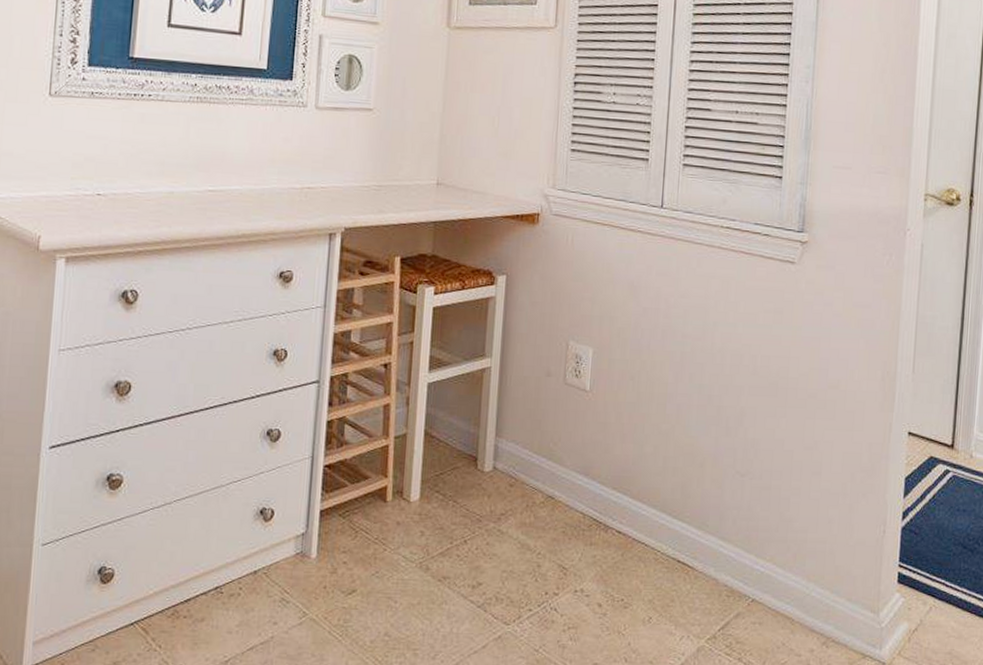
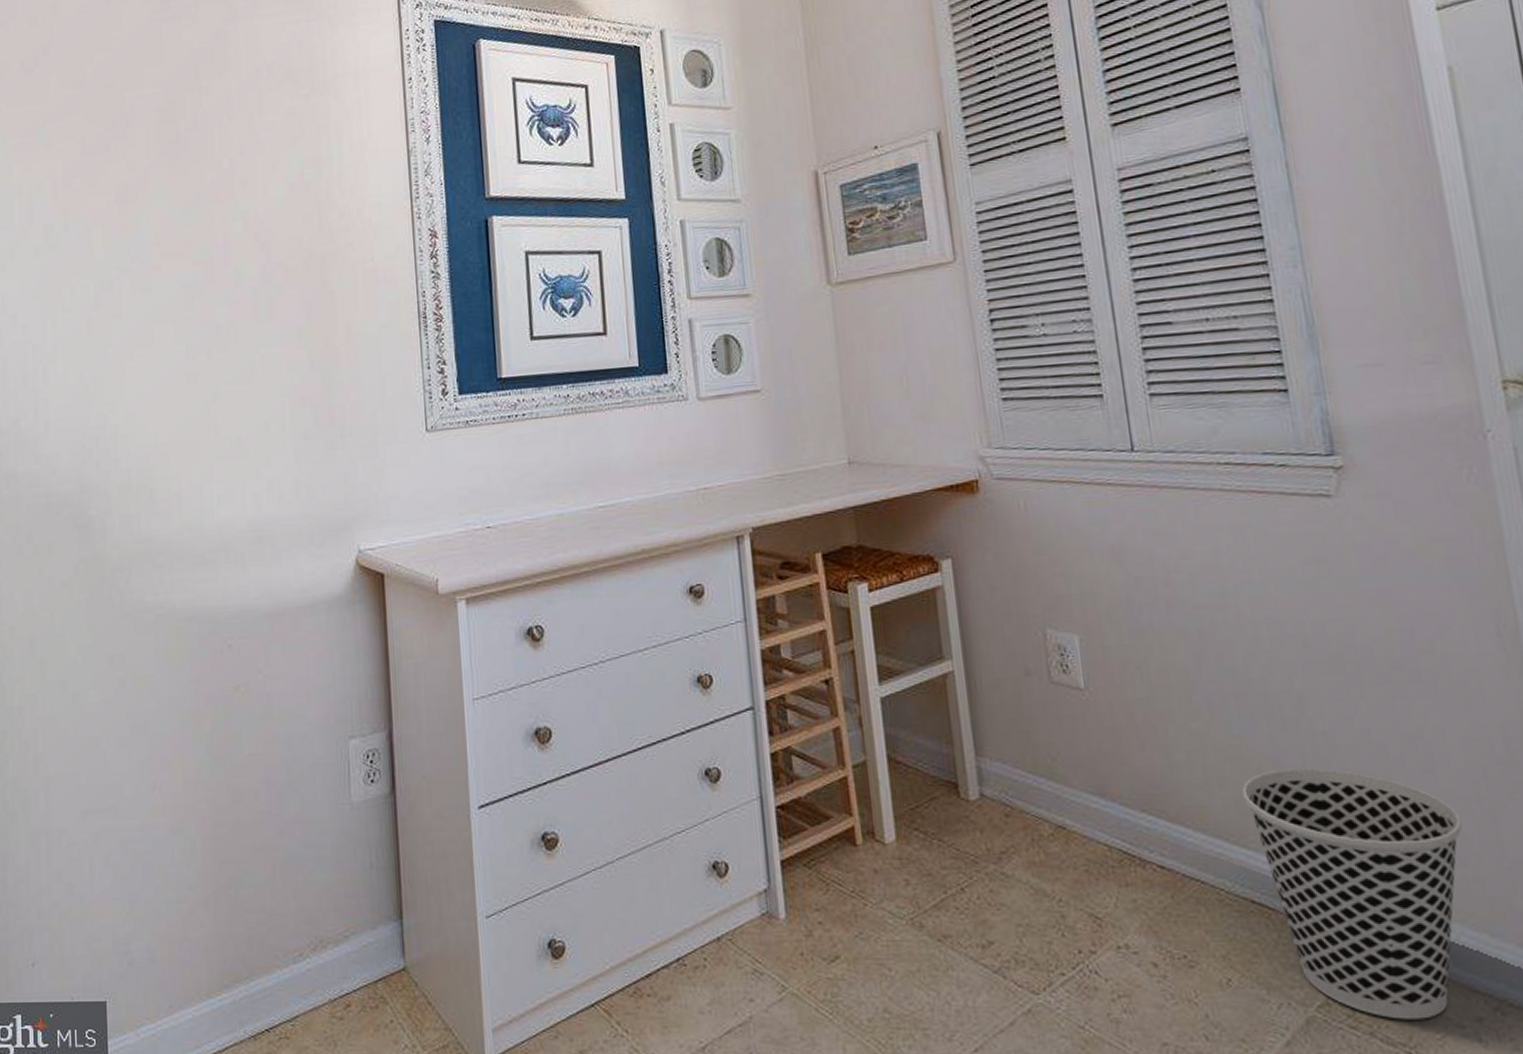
wastebasket: none [688,464,830,650] -> present [1242,768,1463,1020]

